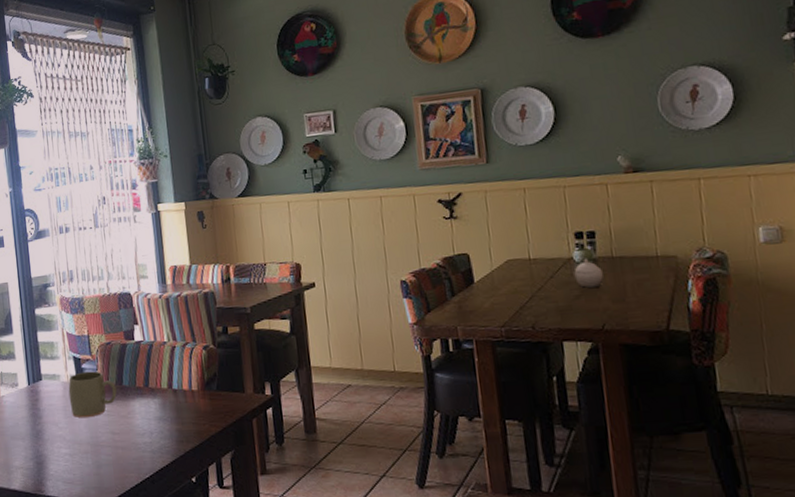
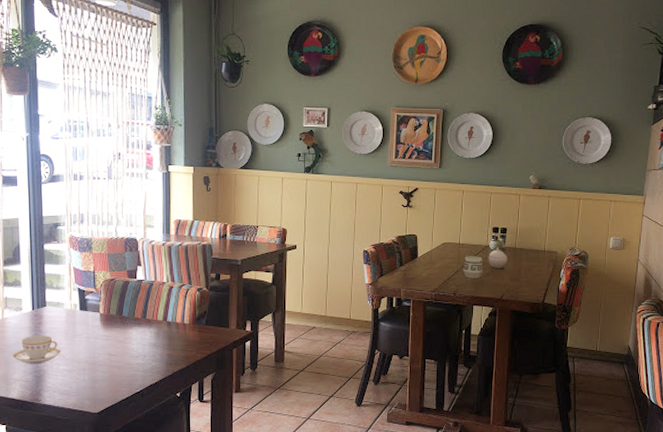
teacup: none [12,414,61,449] -> present [13,335,61,364]
mug: present [68,371,117,418] -> none [71,302,116,341]
cup: none [539,273,570,305] -> present [462,256,483,278]

